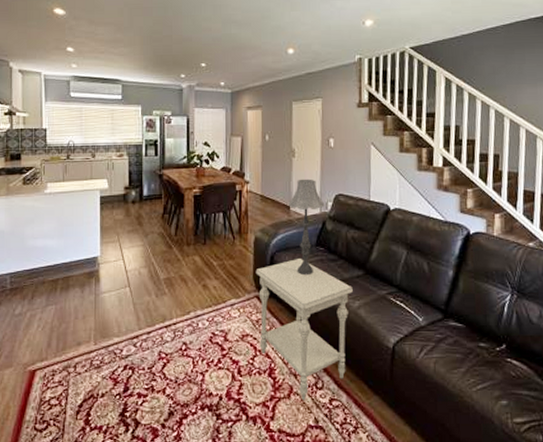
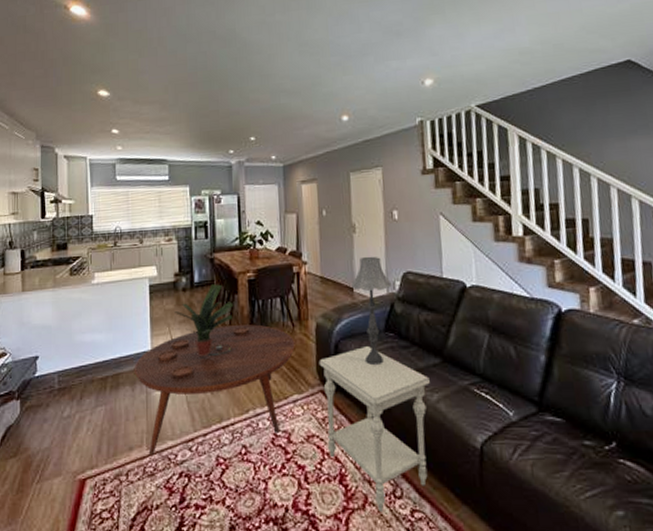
coffee table: none [83,236,235,349] -> present [134,324,295,455]
potted plant: none [124,198,180,263] -> present [174,284,234,356]

